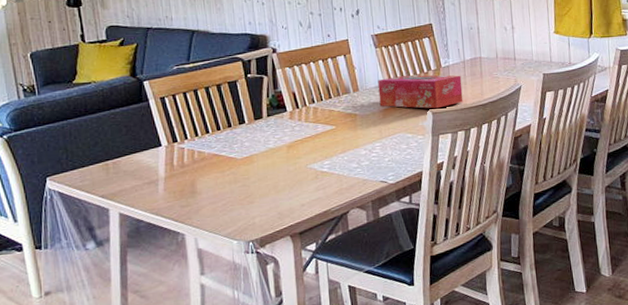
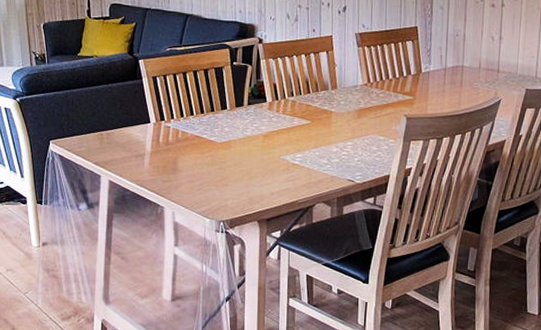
tissue box: present [378,75,463,109] -> none [355,77,441,114]

